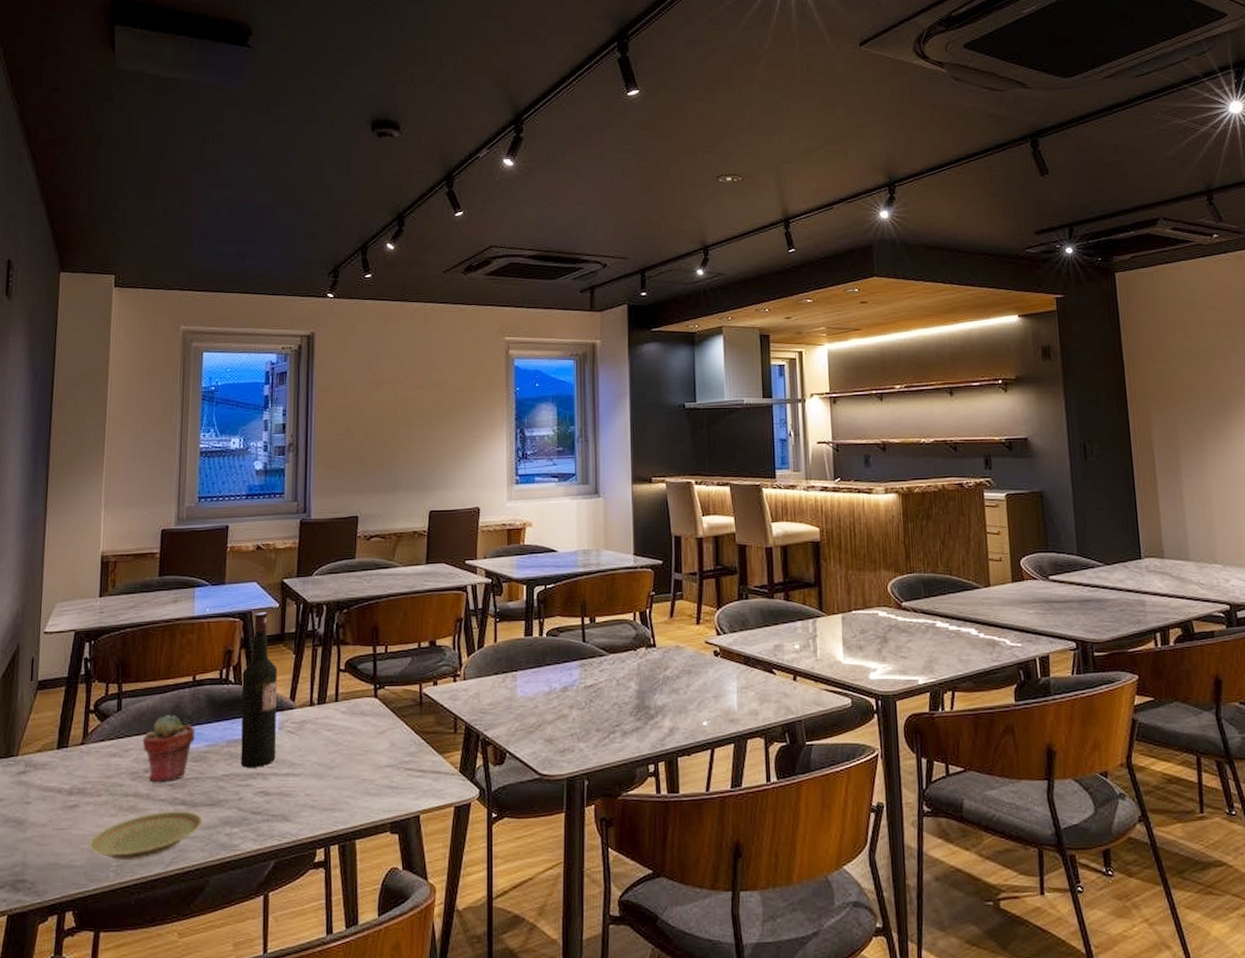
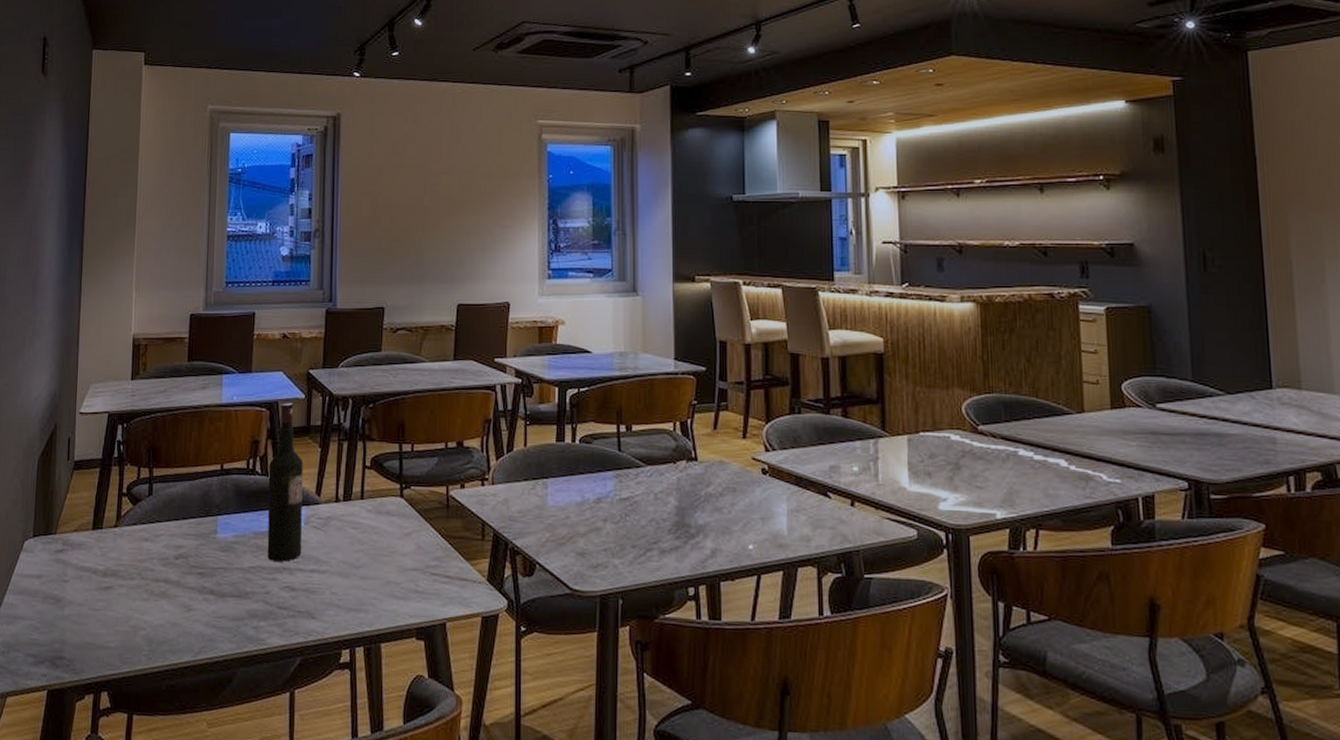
plate: present [89,811,203,860] -> none [122,599,231,646]
potted succulent: present [142,715,195,782] -> none [172,502,223,570]

